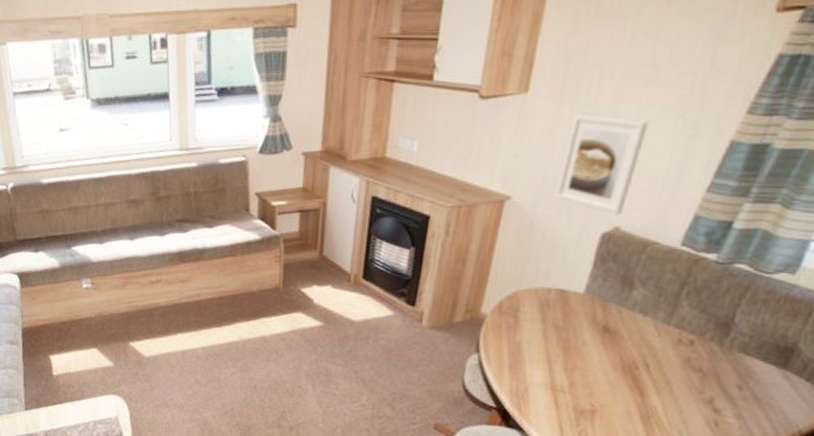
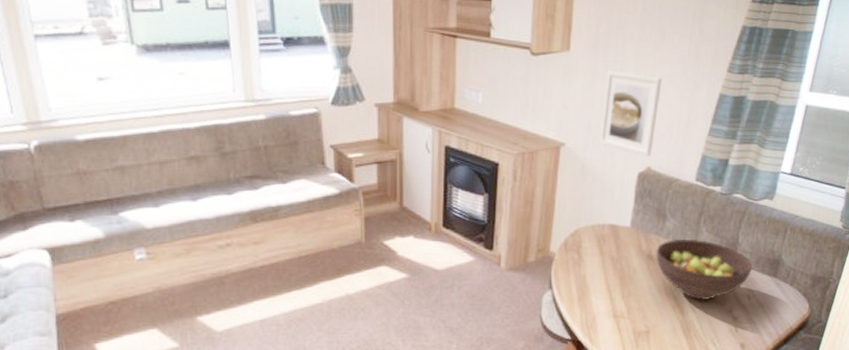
fruit bowl: none [614,311,751,386] -> present [655,238,753,301]

